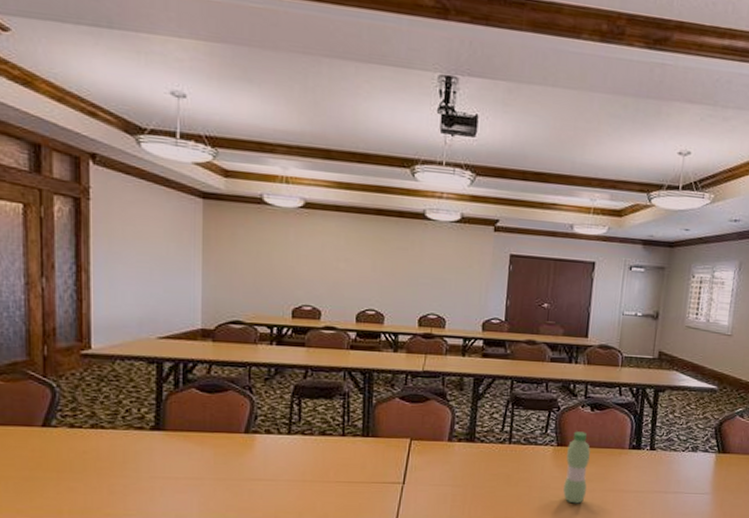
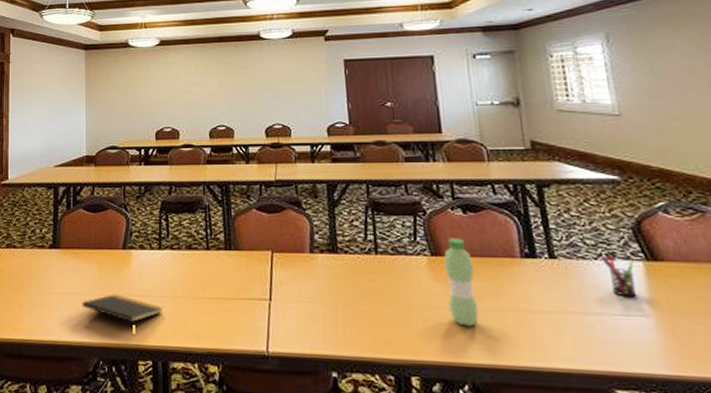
notepad: none [192,478,289,508] -> present [82,294,163,325]
pen holder: none [687,448,710,481] -> present [601,255,638,298]

